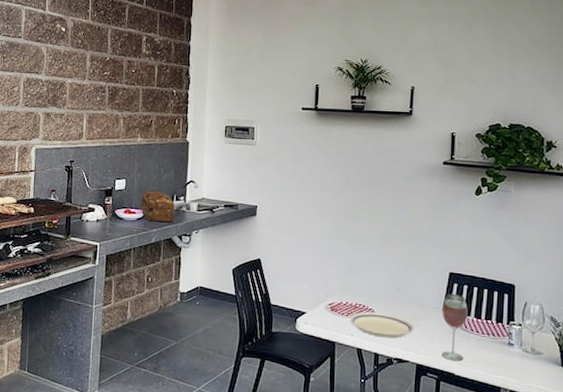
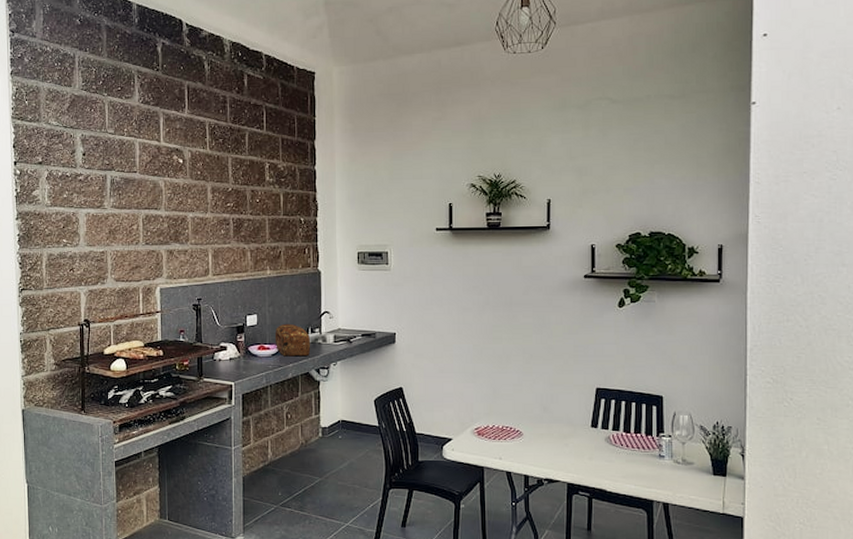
plate: present [349,312,415,338] -> none [497,434,564,459]
wineglass: present [441,293,469,361] -> none [590,409,617,477]

